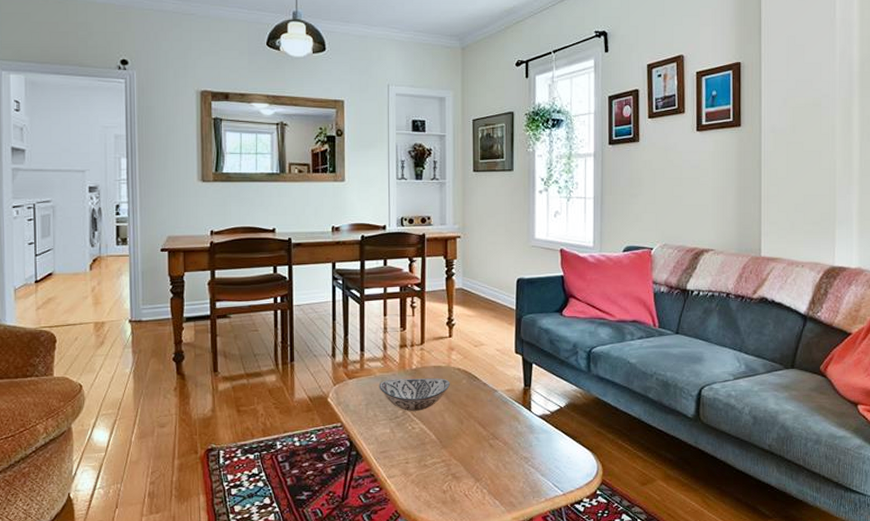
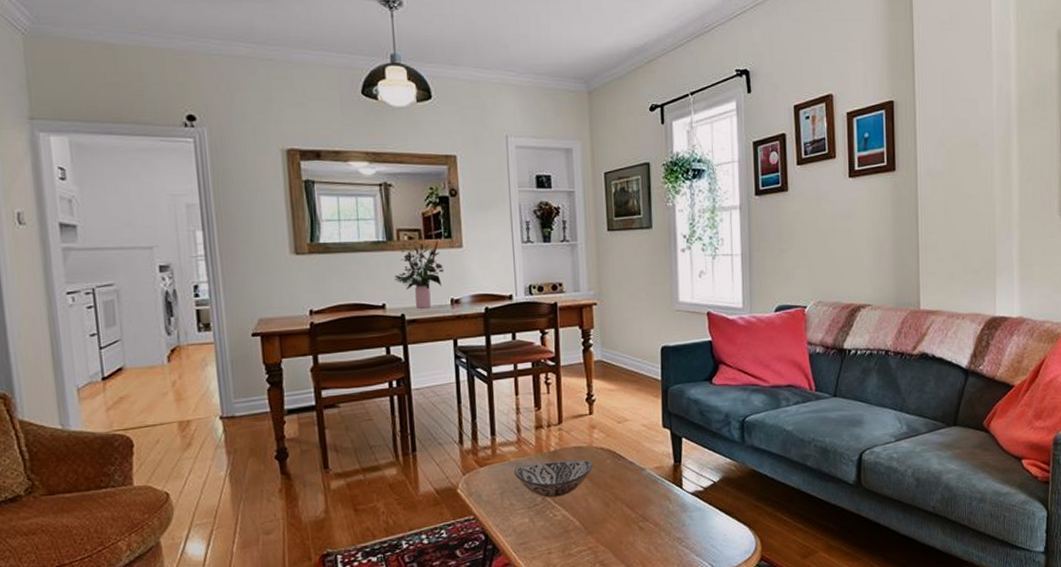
bouquet: none [284,174,328,235] -> present [394,240,445,310]

